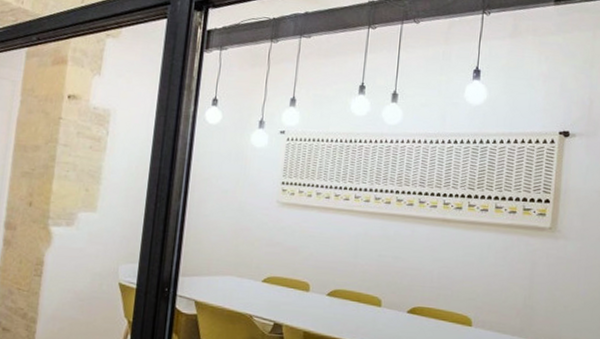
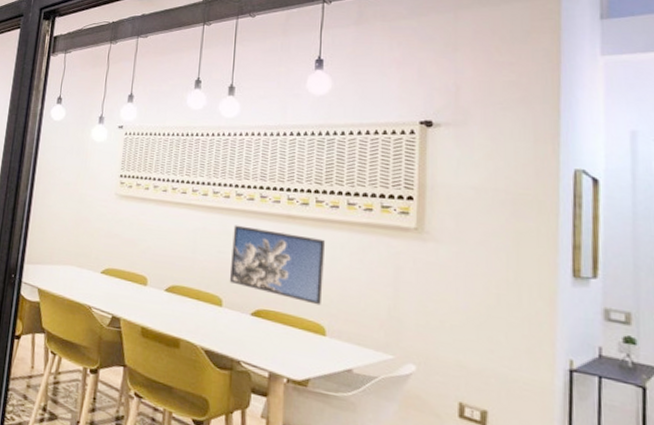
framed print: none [388,229,474,300] -> present [229,225,325,306]

